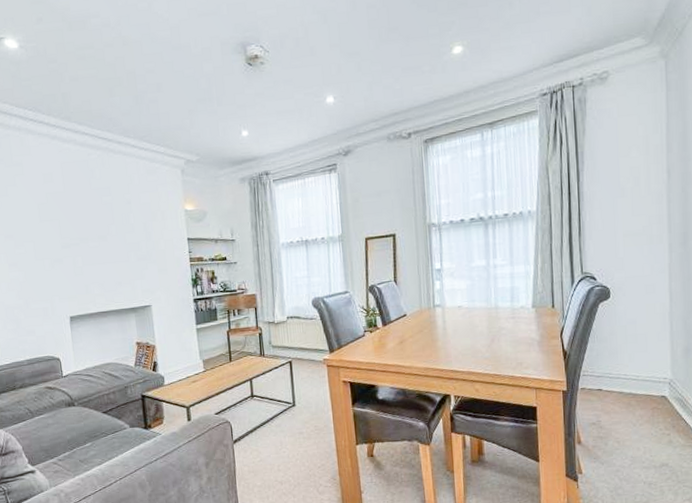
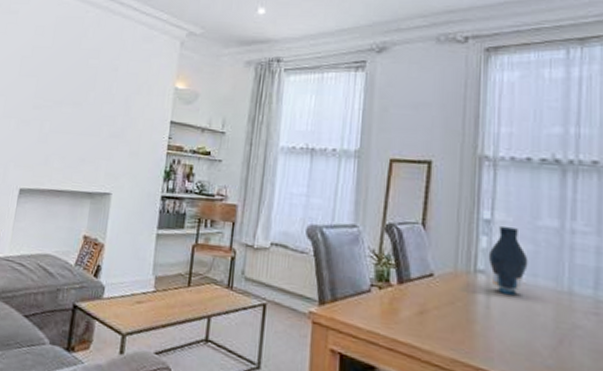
vase: none [441,271,468,318] -> present [488,227,528,295]

